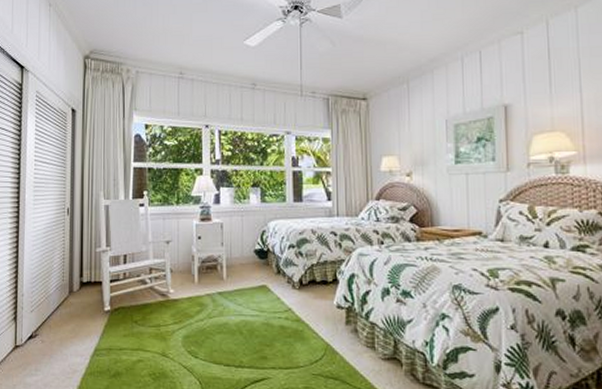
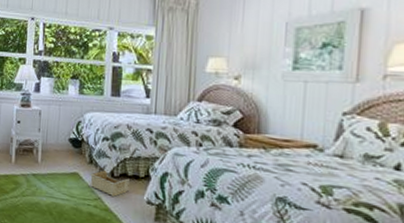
storage bin: none [279,280,318,305] -> present [90,170,129,197]

